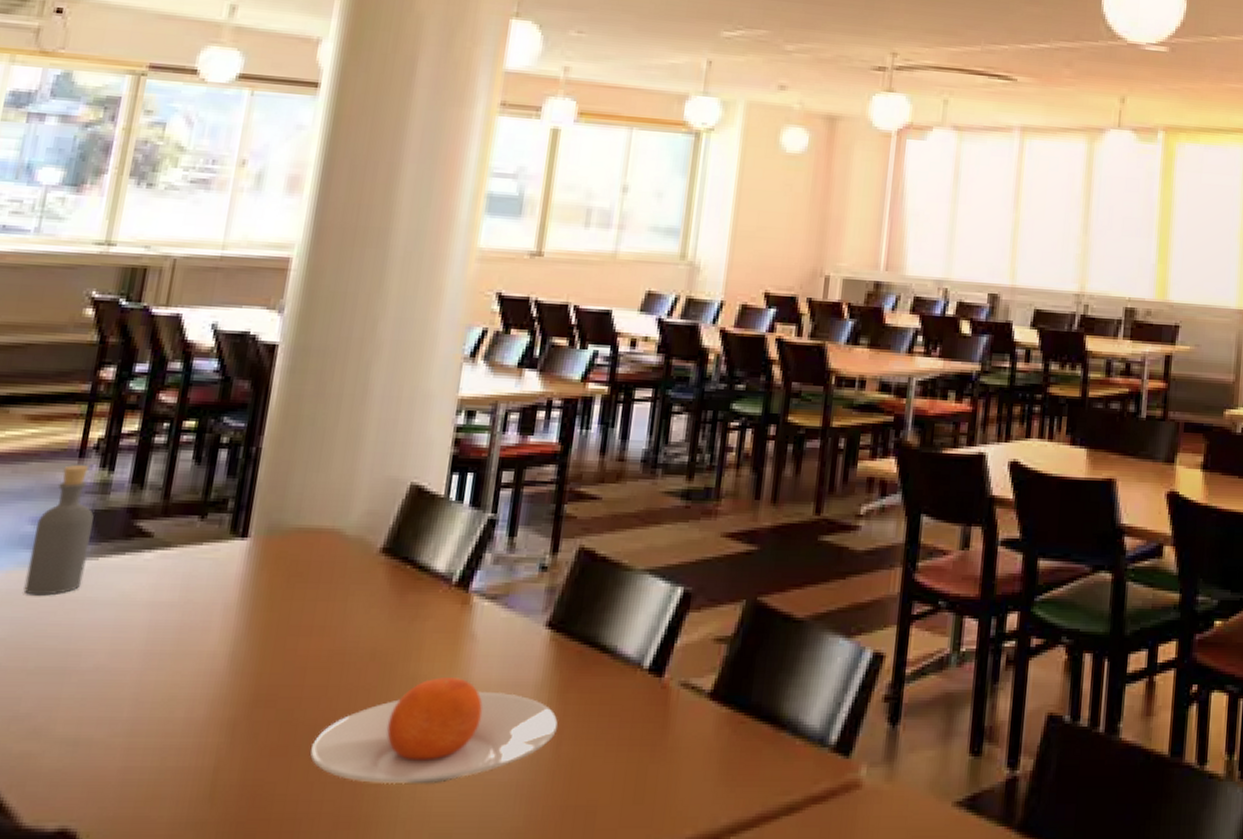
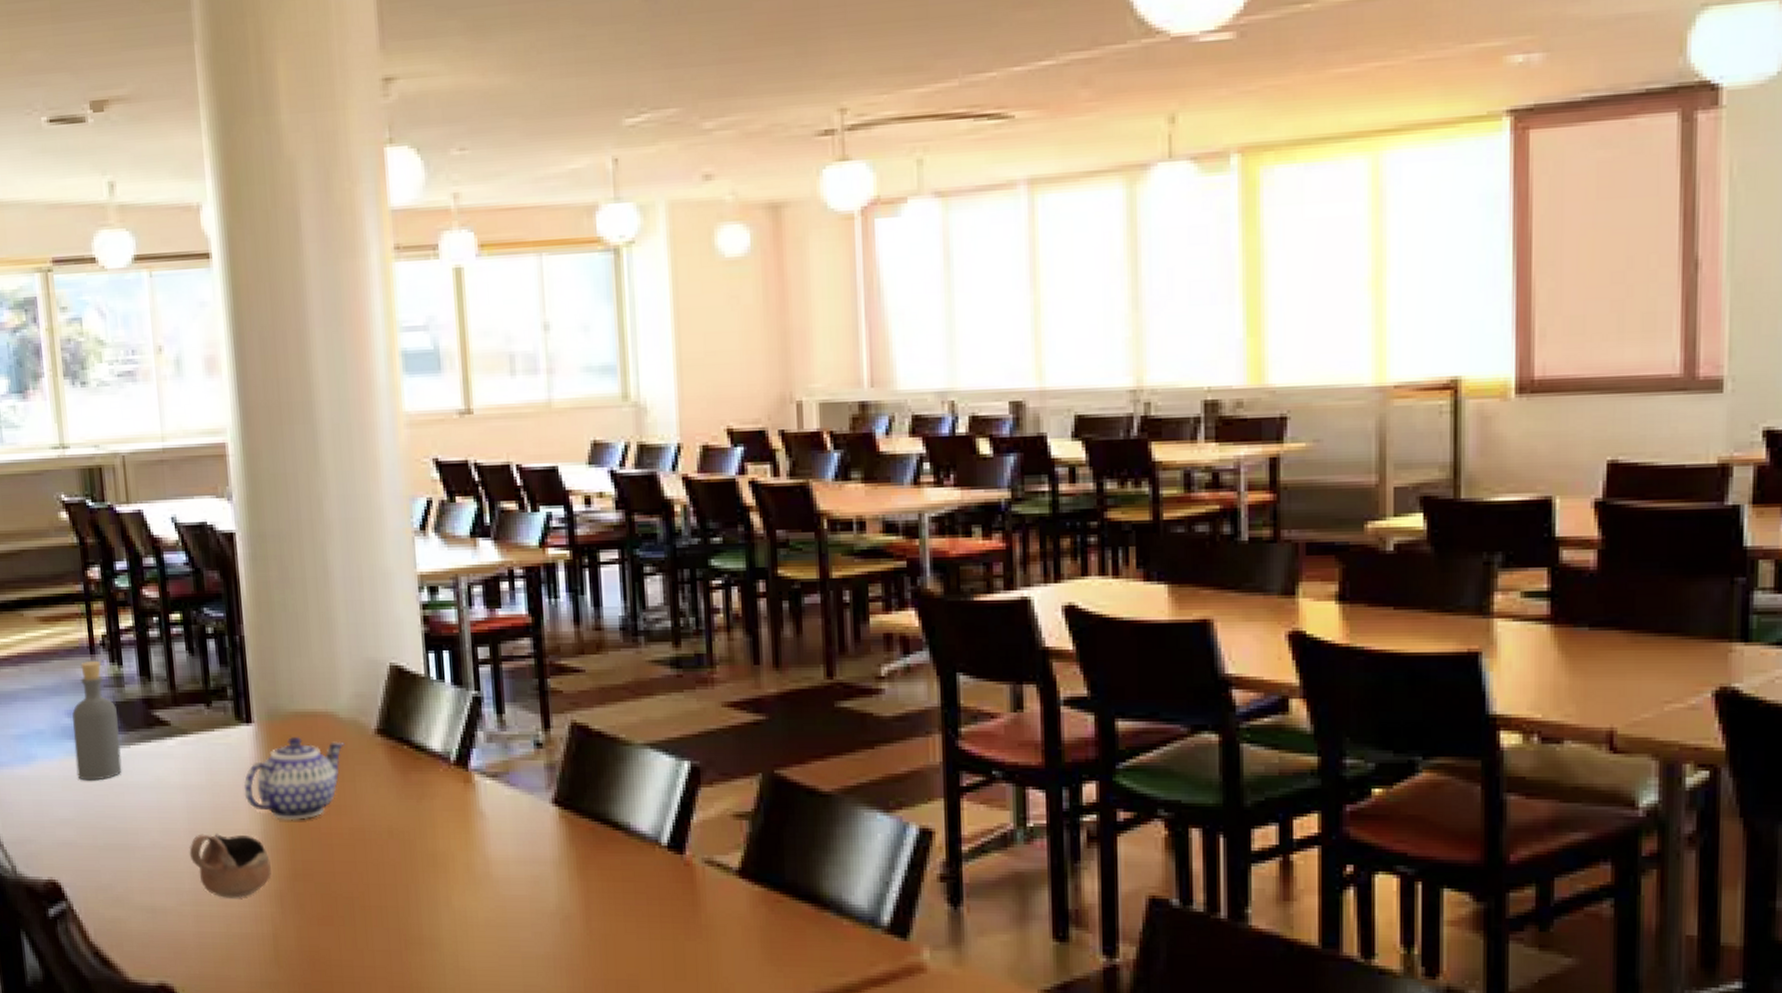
cup: none [137,656,232,728] -> present [189,834,271,898]
teapot: none [219,554,345,641] -> present [244,737,345,820]
plate: present [309,677,559,785] -> none [353,854,585,955]

